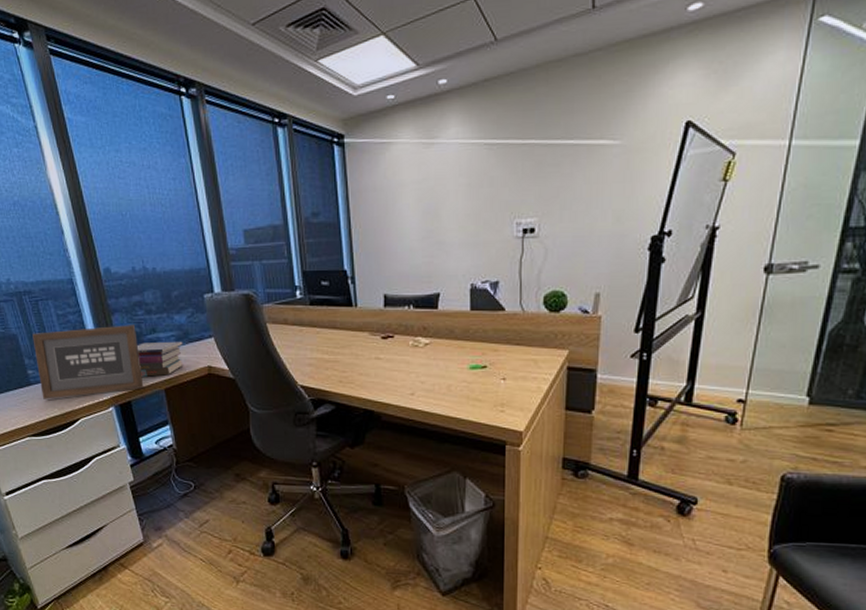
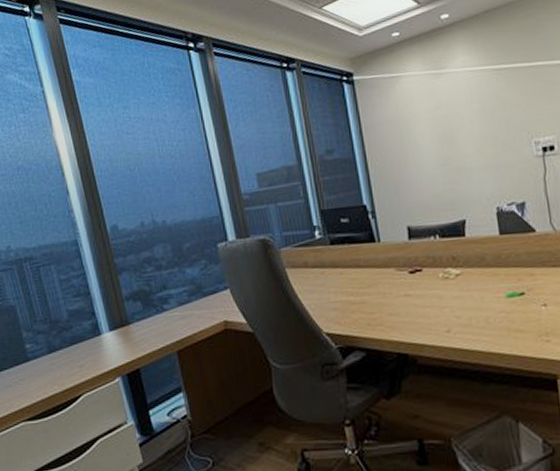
picture frame: present [32,325,144,399] -> none [32,283,154,376]
books: present [136,341,184,377] -> none [146,296,197,340]

